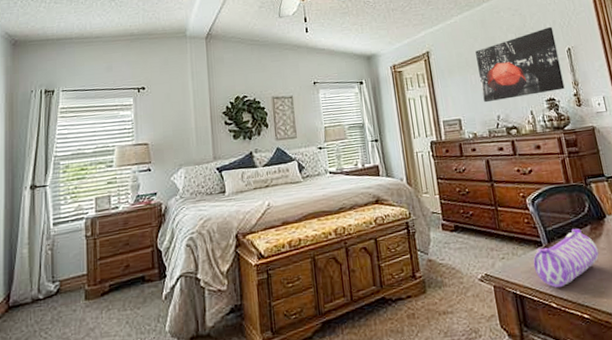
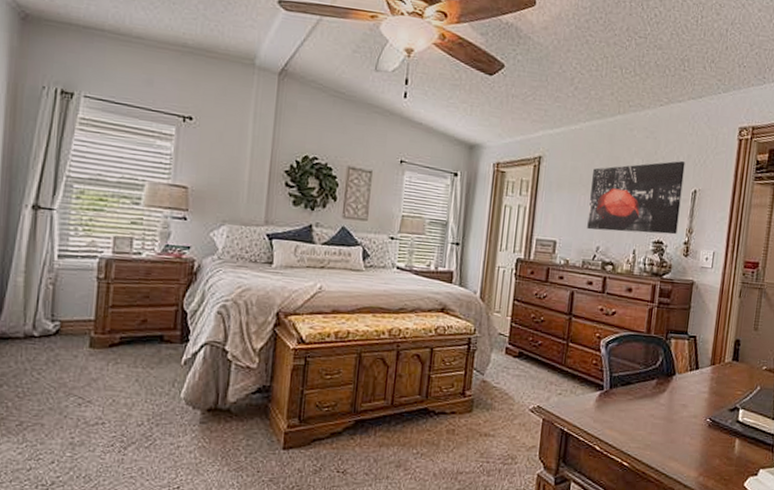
pencil case: present [533,228,599,288] -> none [588,379,658,433]

